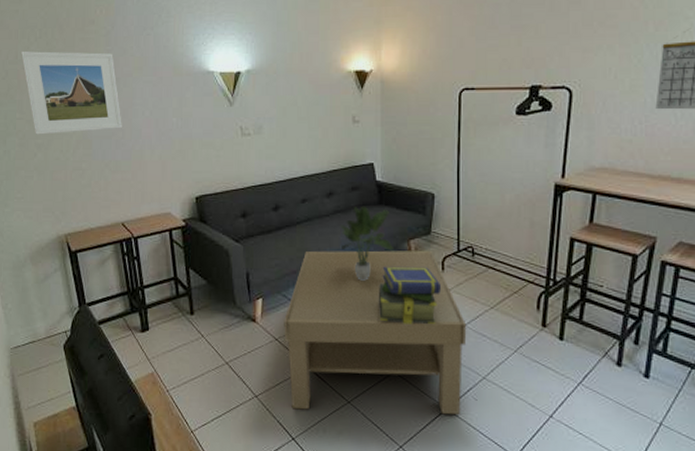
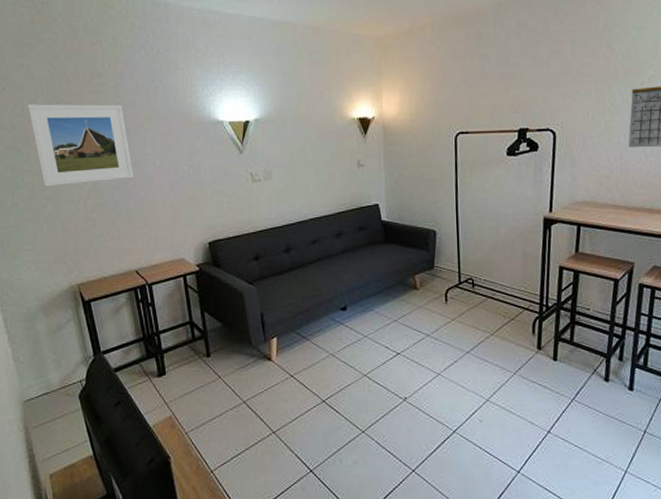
coffee table: present [284,250,467,415] -> none [298,285,470,442]
potted plant: present [340,206,393,281] -> none [349,244,400,315]
stack of books: present [379,266,440,325] -> none [388,299,445,354]

